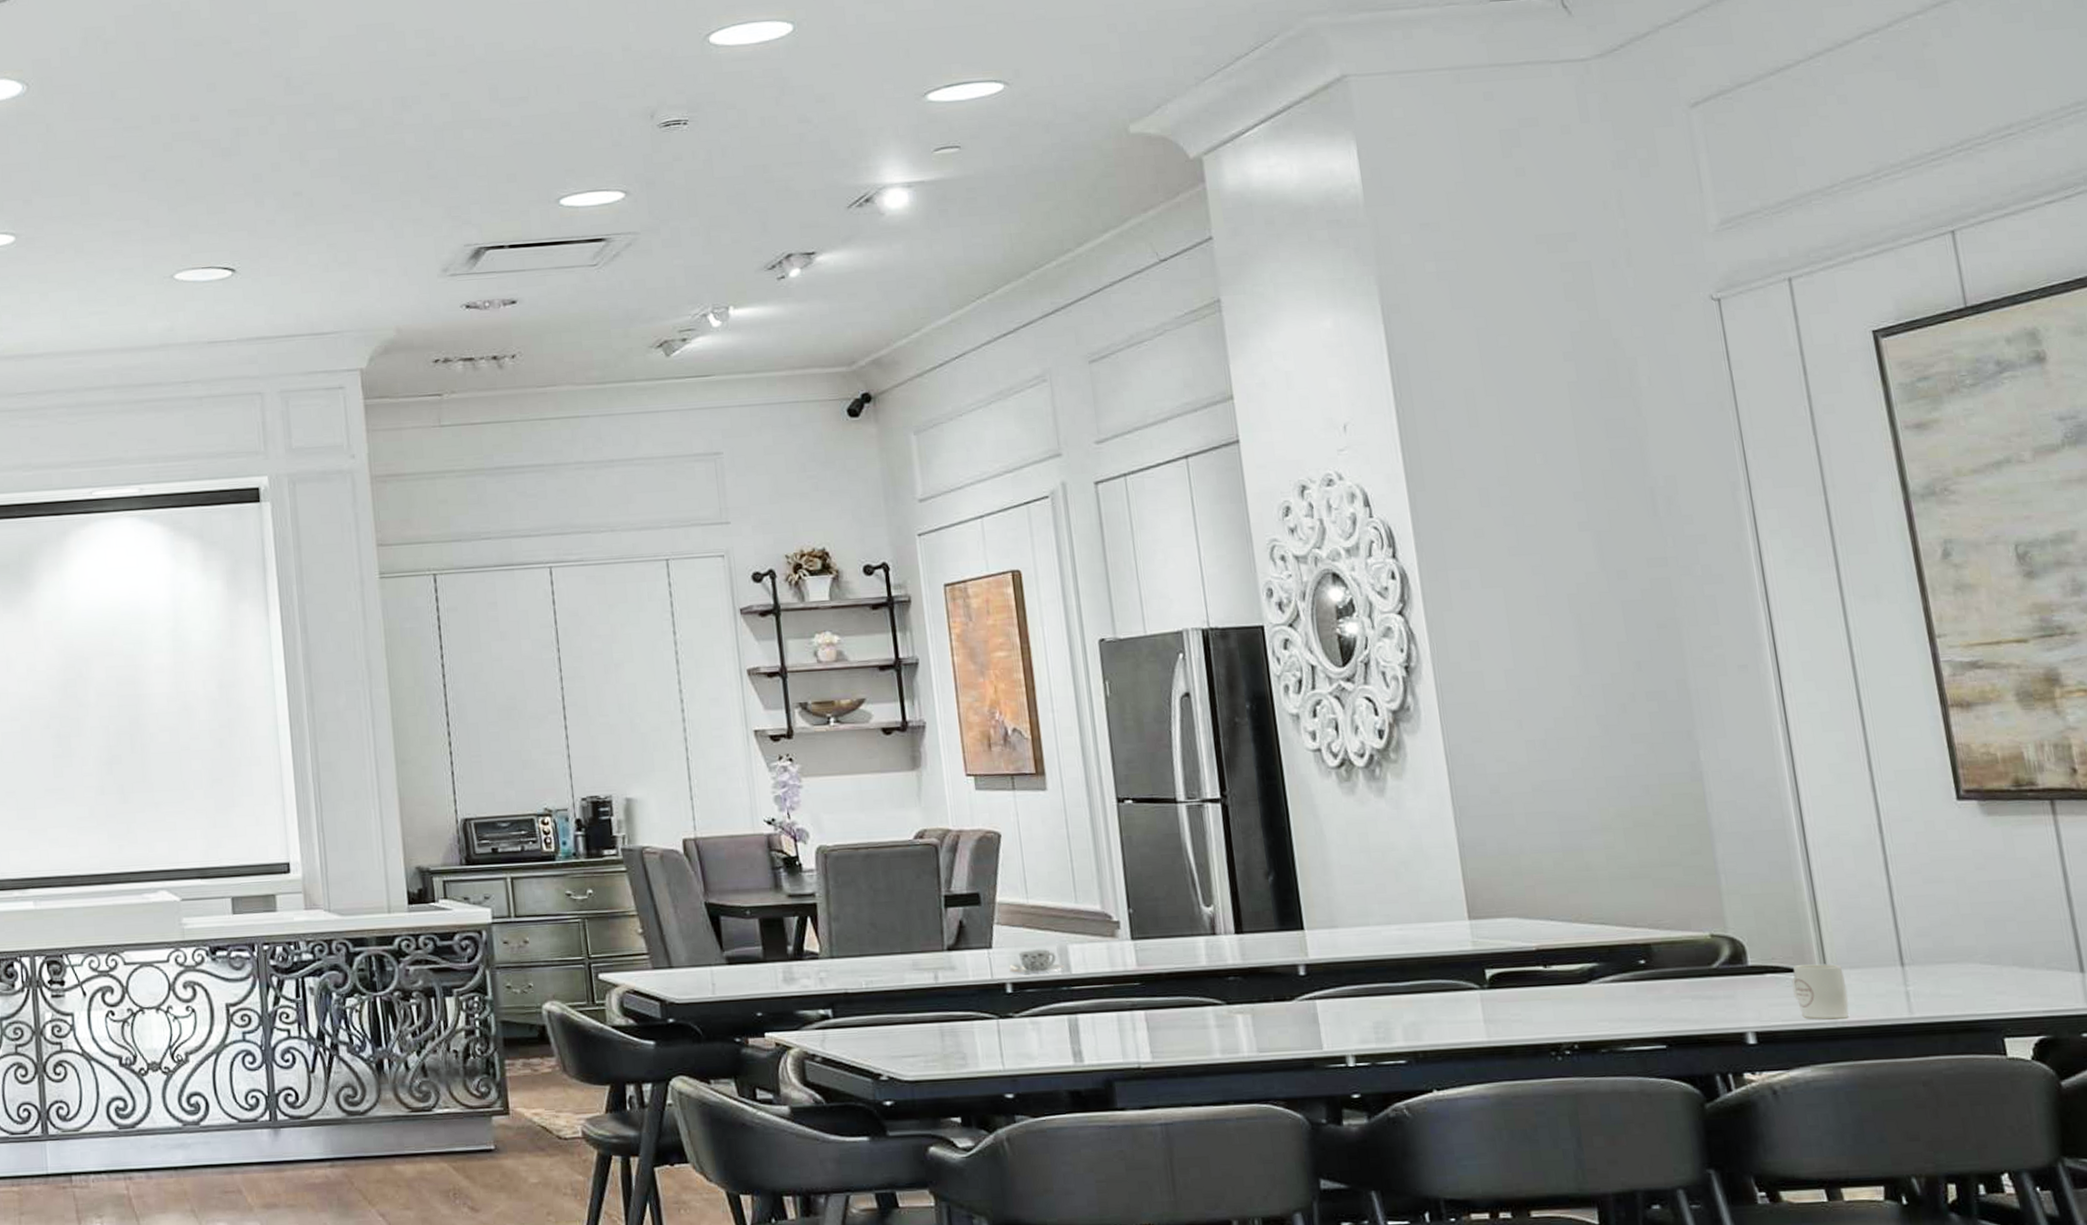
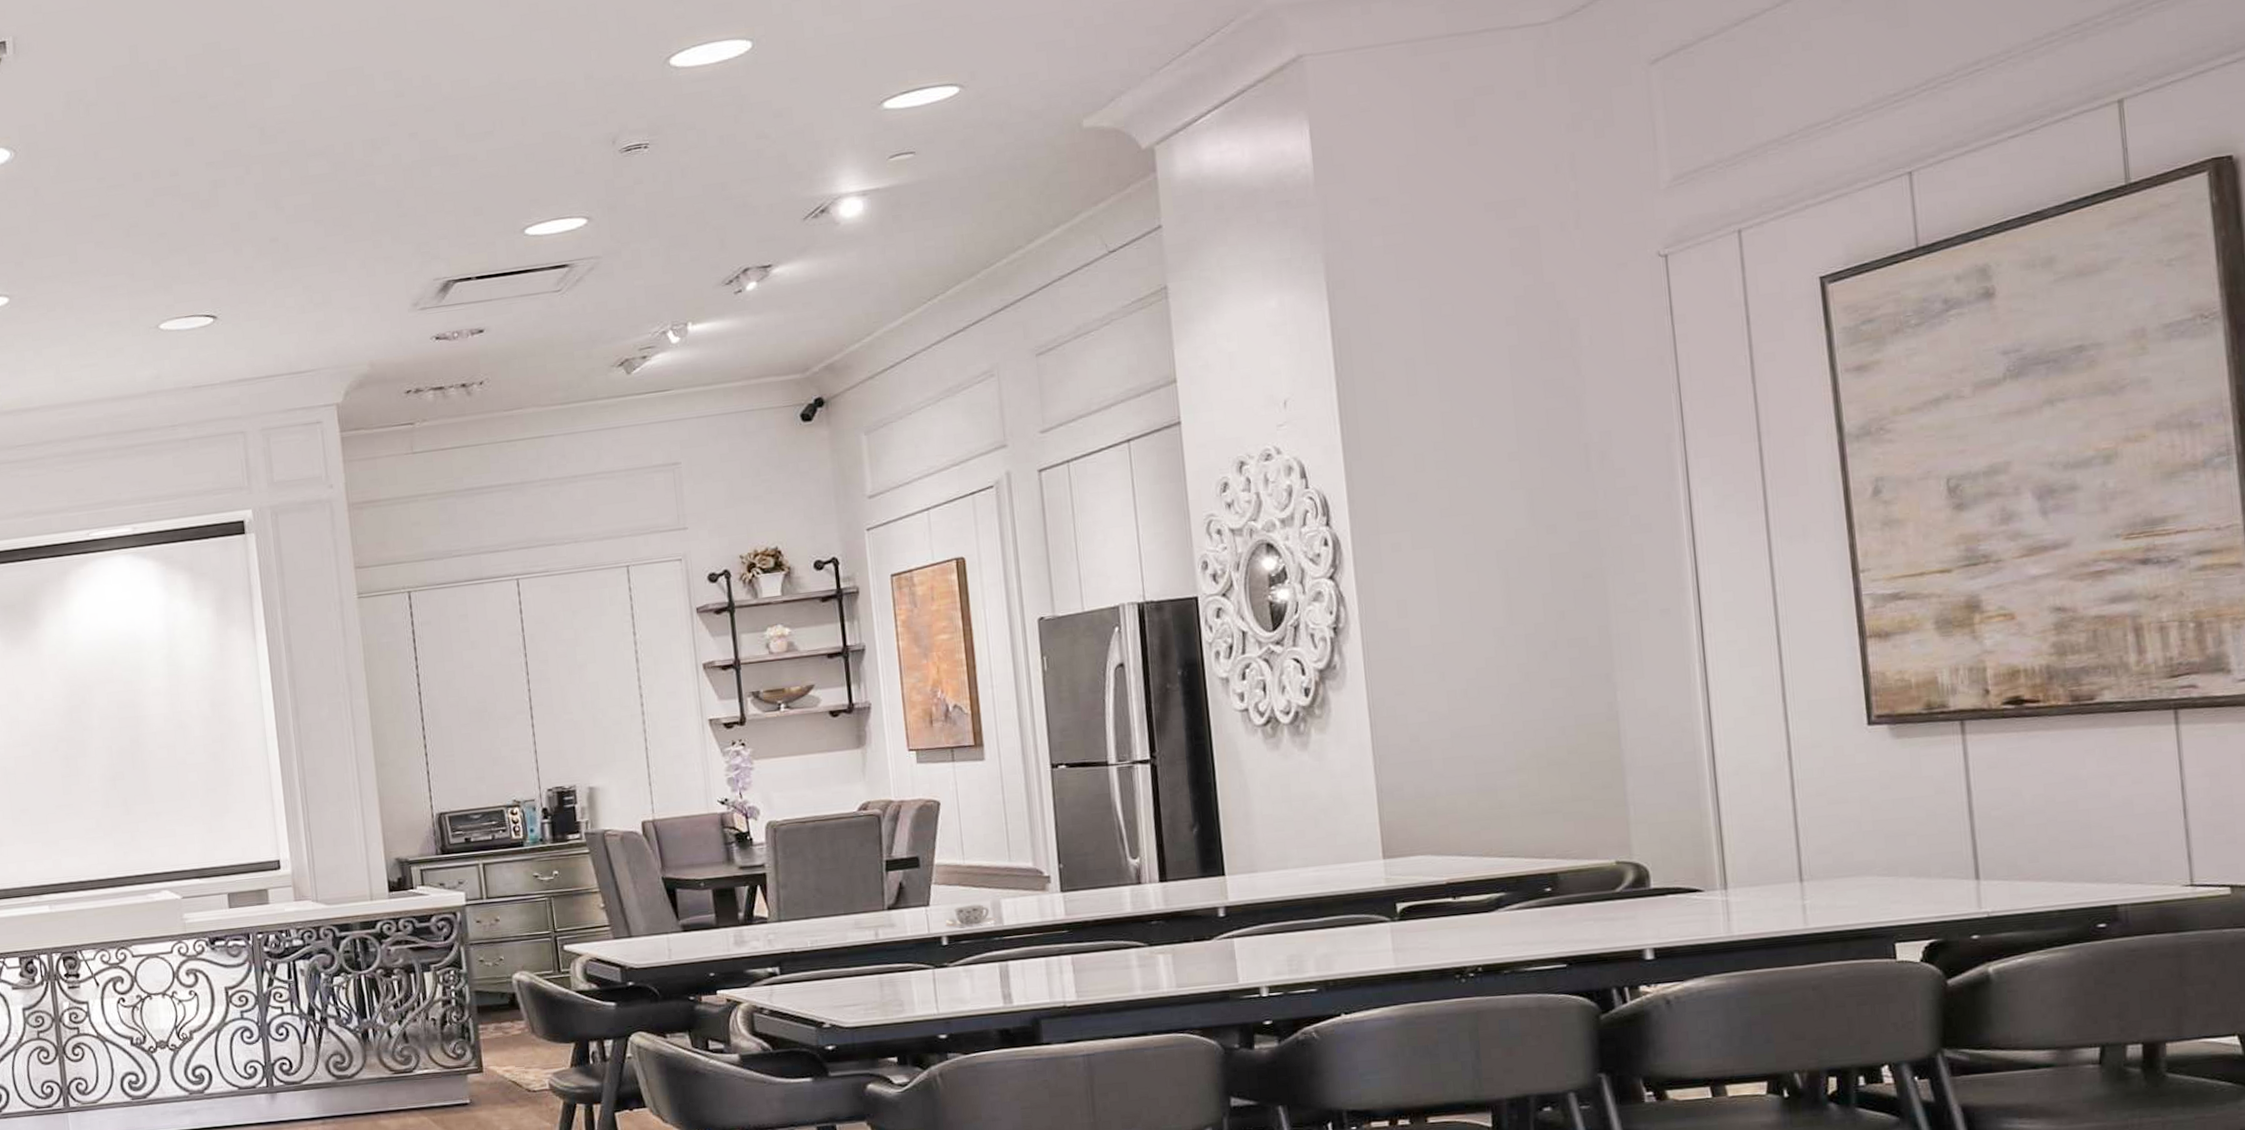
mug: present [1791,964,1849,1020] -> none [1692,883,1746,935]

